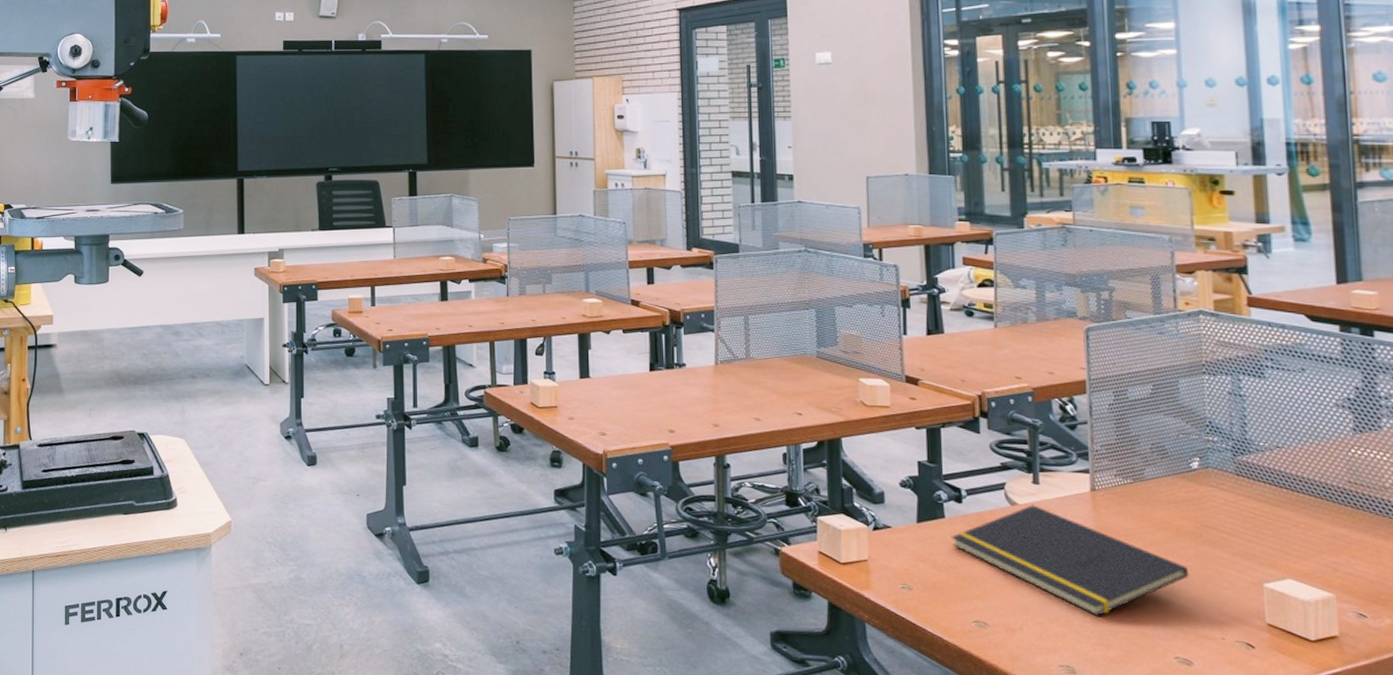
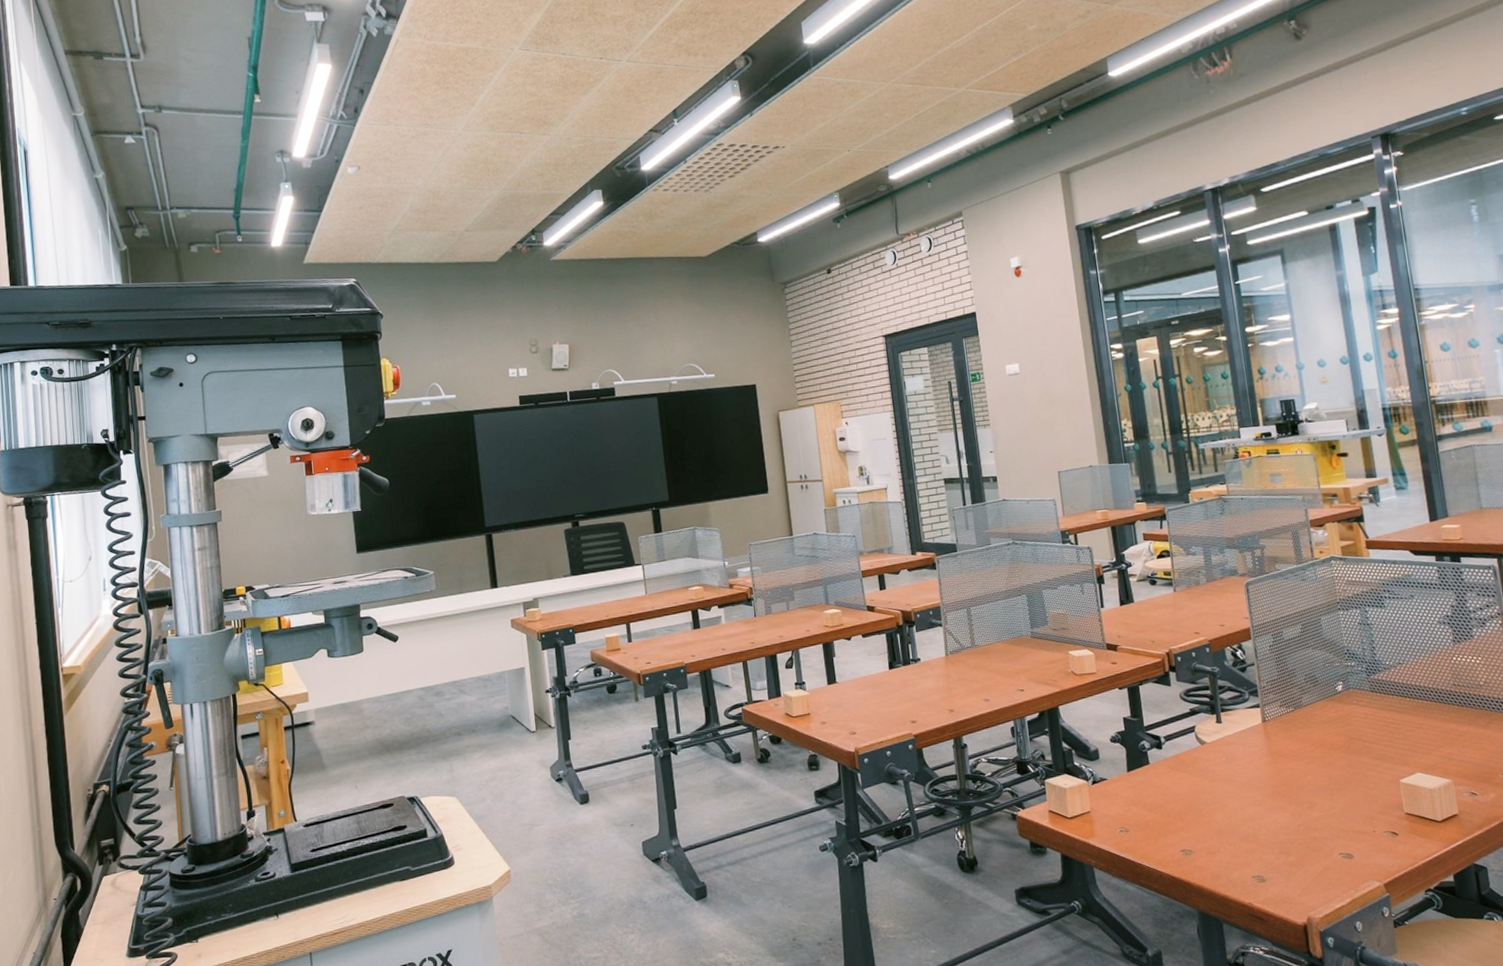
notepad: present [951,505,1190,616] -> none [1156,741,1344,829]

